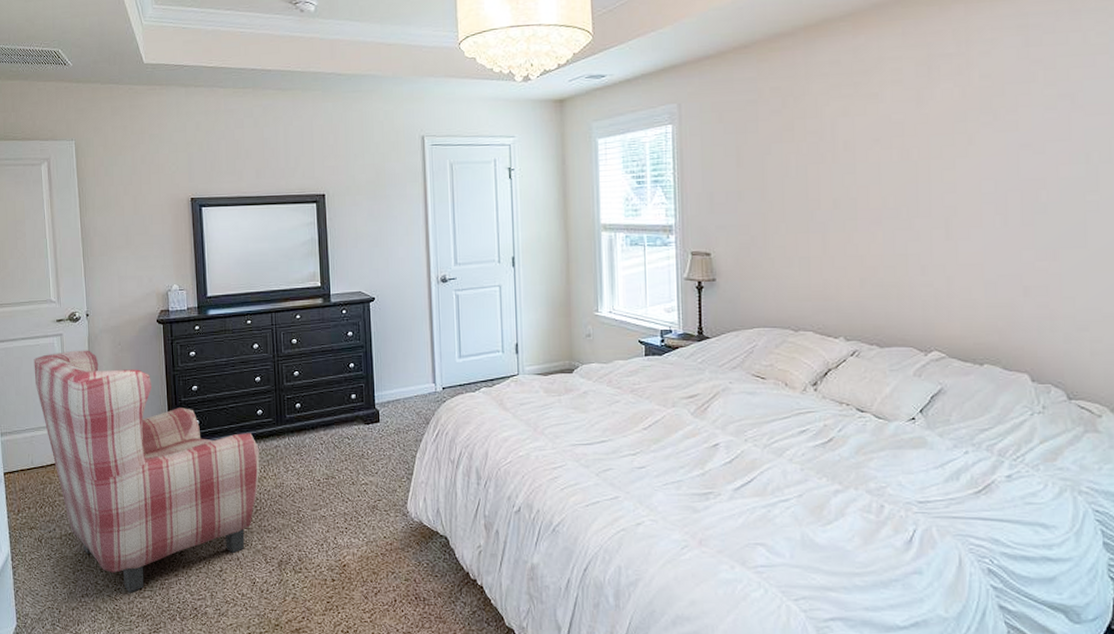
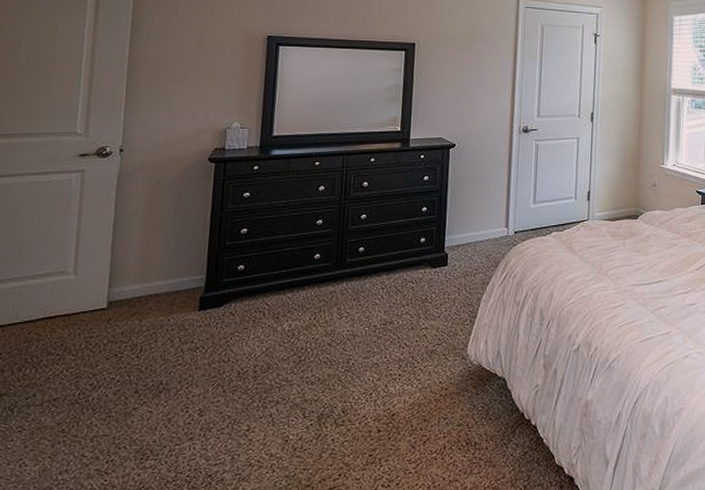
armchair: present [33,350,260,593] -> none [37,188,312,464]

